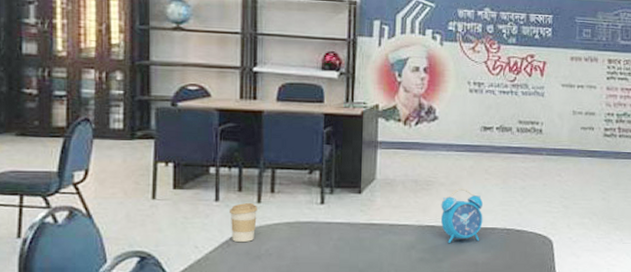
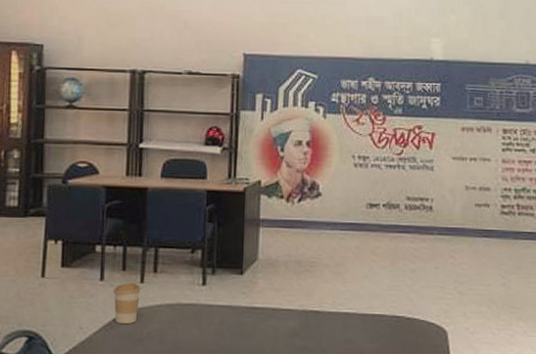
alarm clock: present [441,189,483,243] -> none [325,271,370,330]

